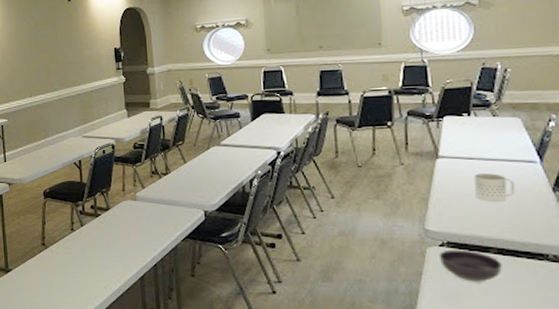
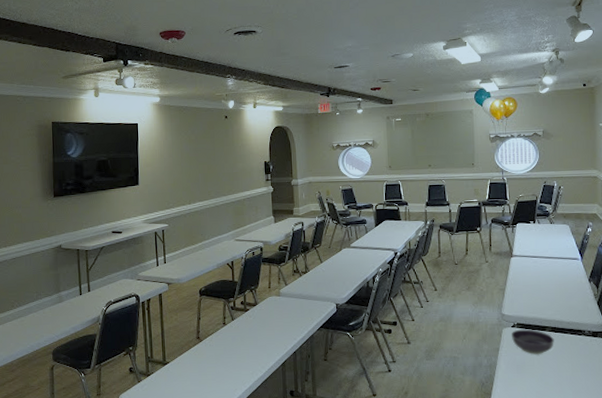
mug: present [474,173,516,203] -> none [537,268,565,292]

